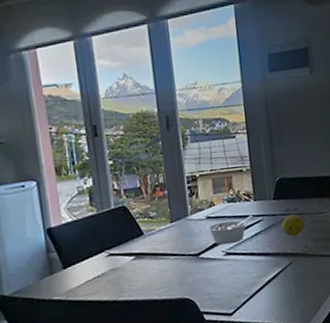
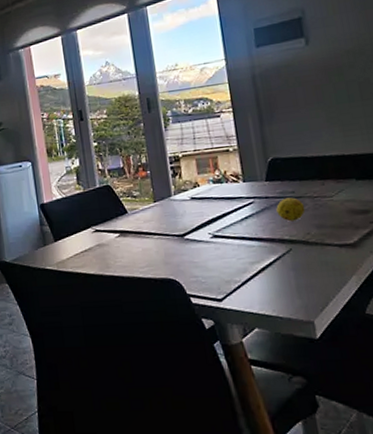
legume: present [206,215,252,245] -> none [191,197,242,227]

